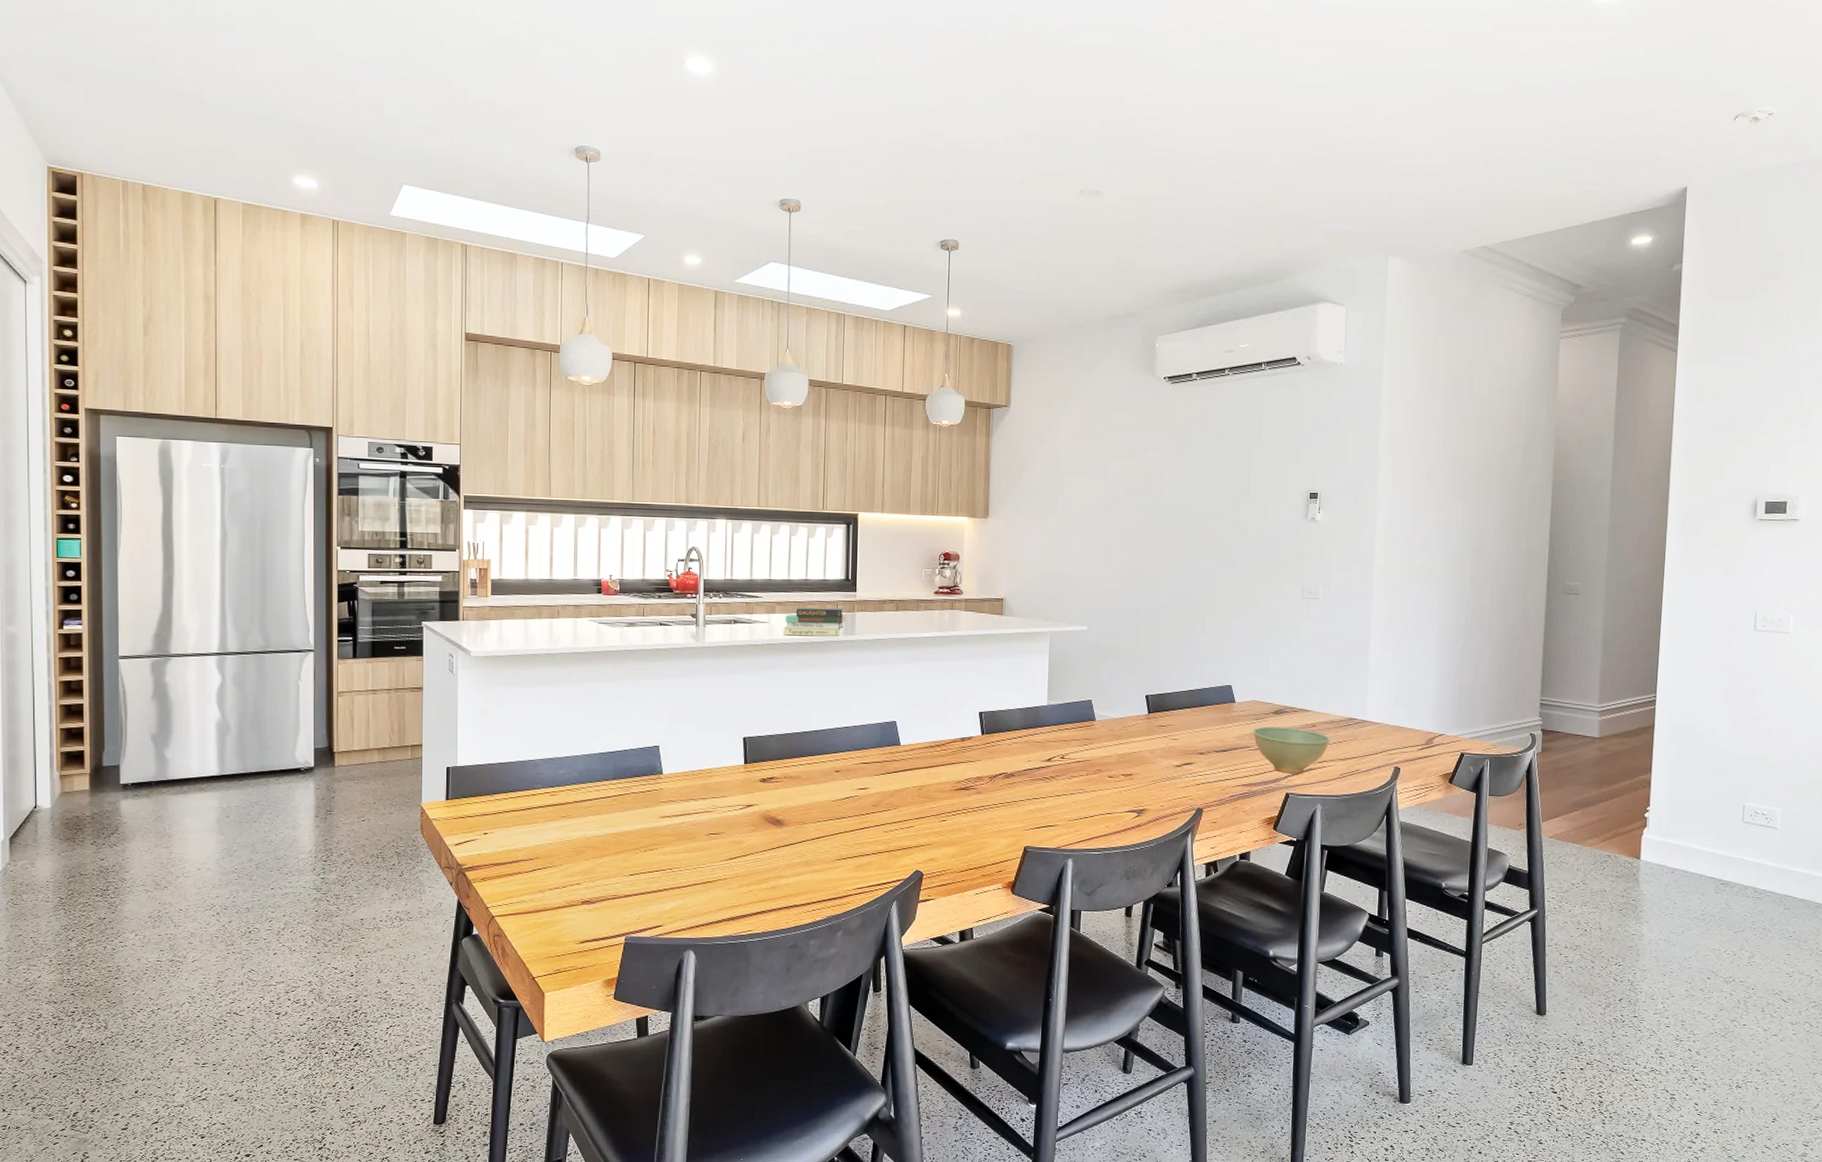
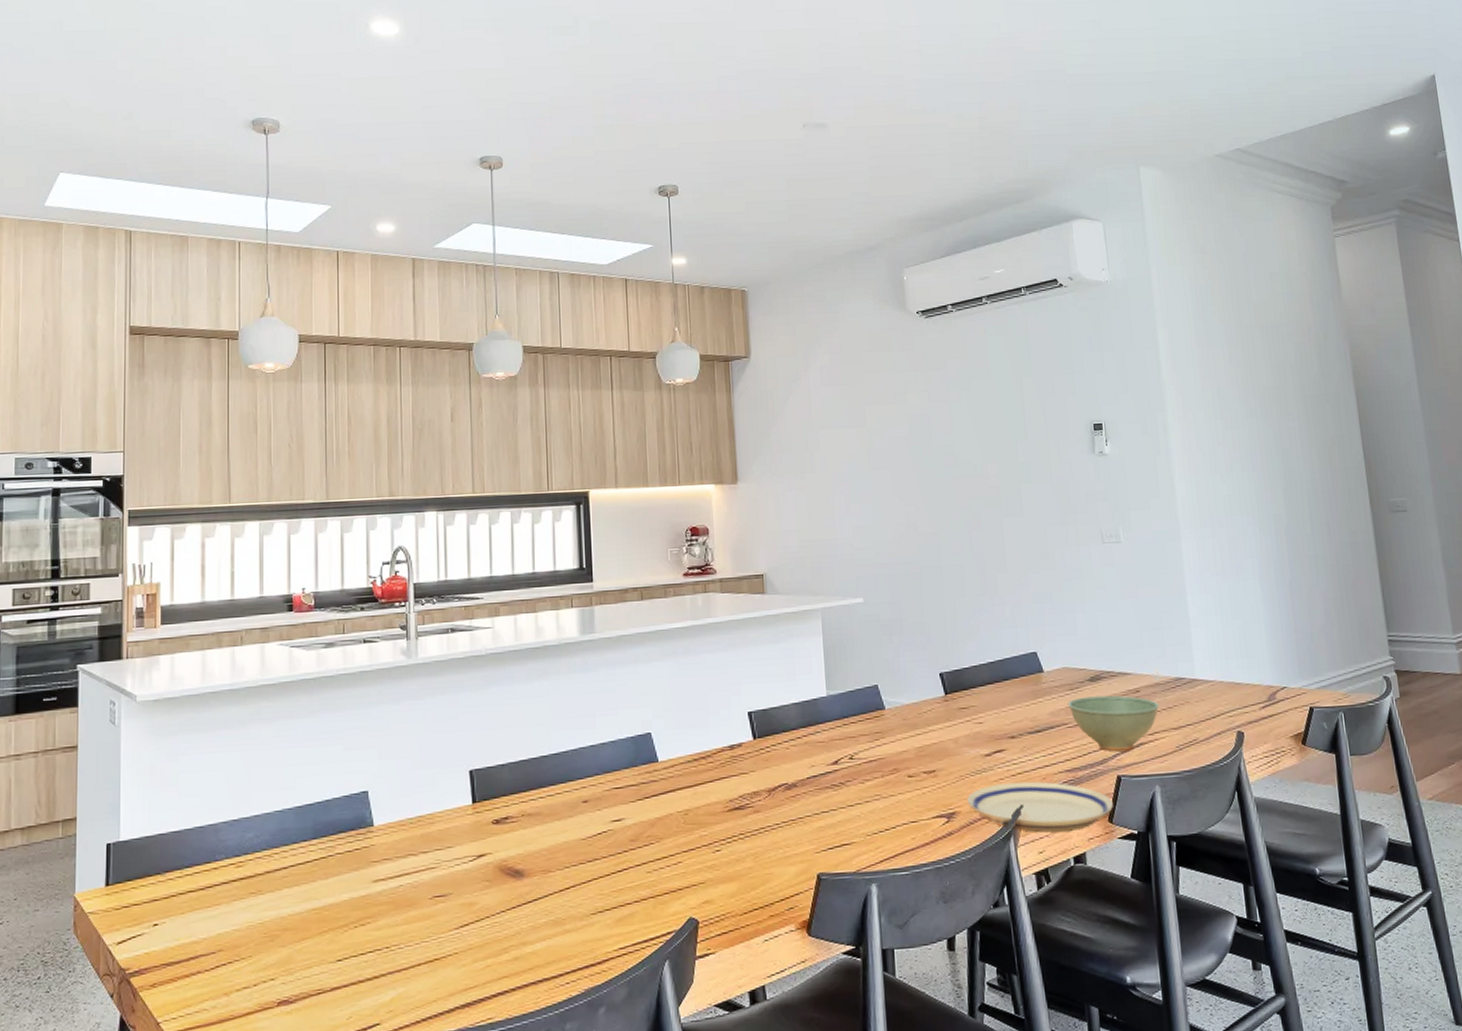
books: present [783,607,846,637] -> none [510,602,583,642]
plate: none [1156,790,1279,833] -> present [967,781,1113,833]

